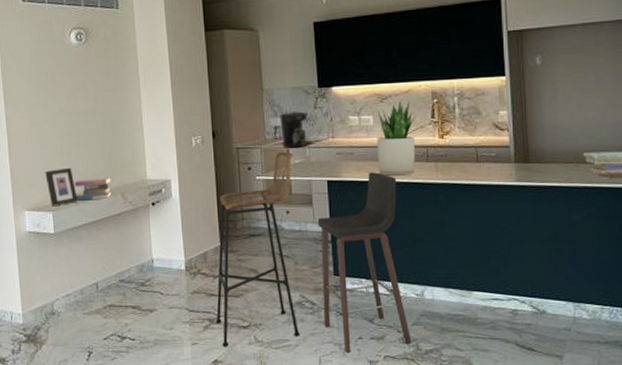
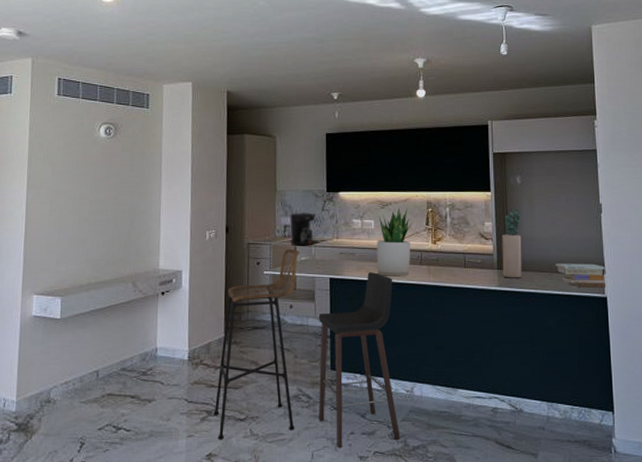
picture frame: present [45,167,78,207] -> none [58,254,88,292]
books: present [74,177,112,201] -> none [86,265,124,287]
vase: none [519,90,544,172] -> present [502,205,522,278]

